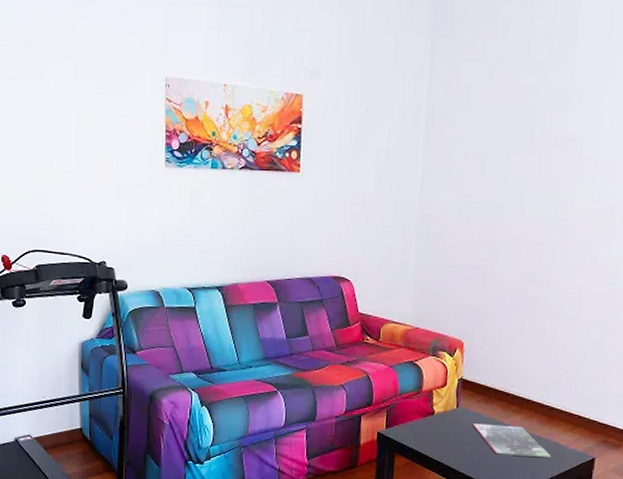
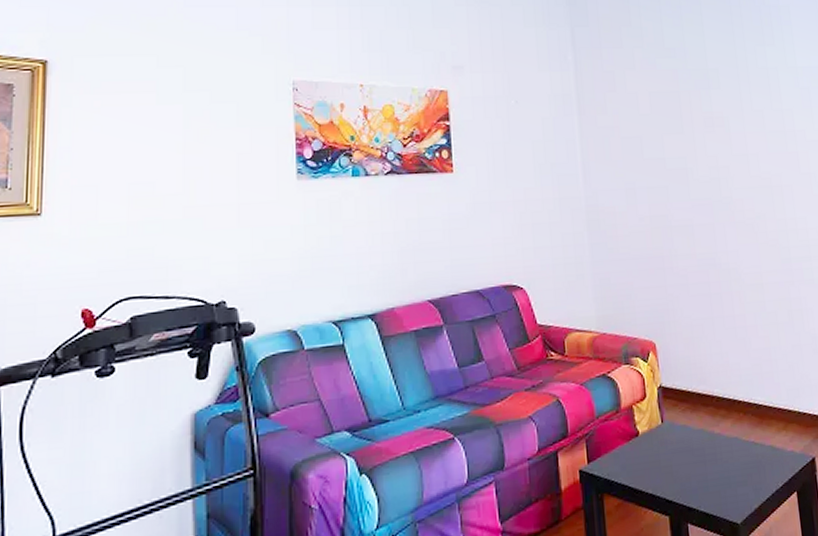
magazine: present [472,423,552,459] -> none [681,434,772,473]

